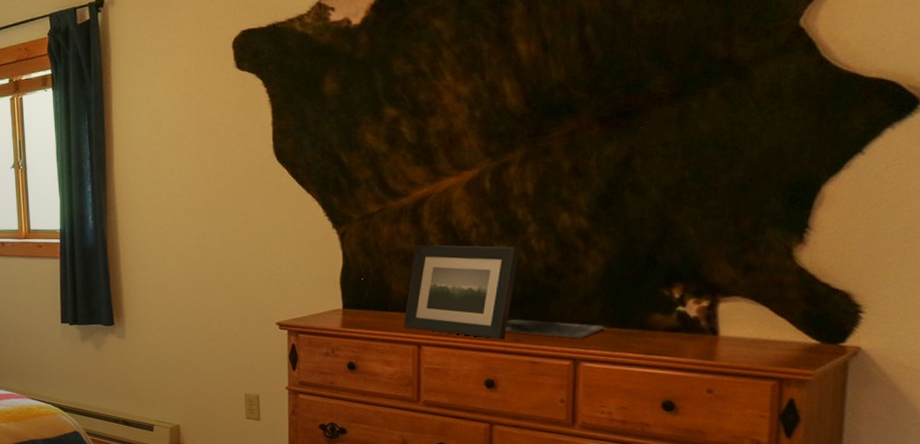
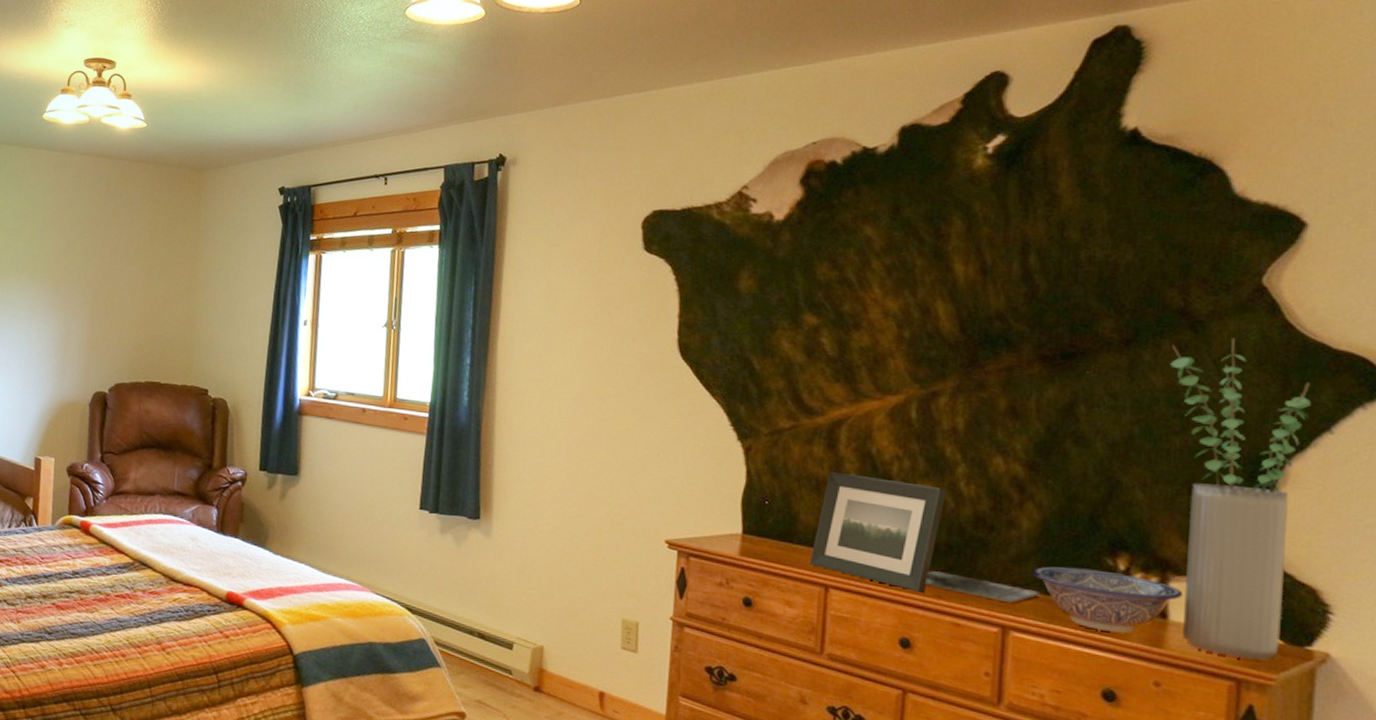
decorative bowl: none [598,300,732,352] -> present [1032,566,1184,634]
vase: none [716,78,845,360] -> present [1170,337,1312,661]

